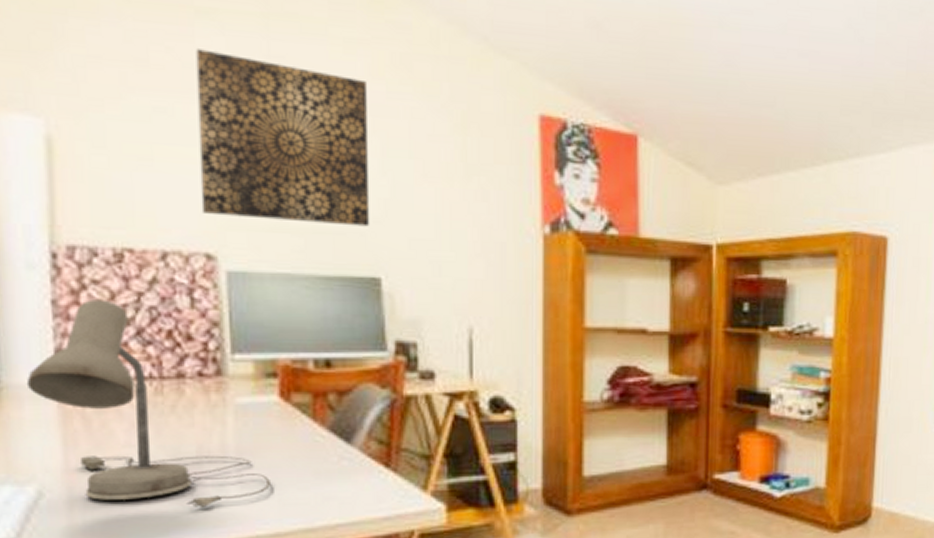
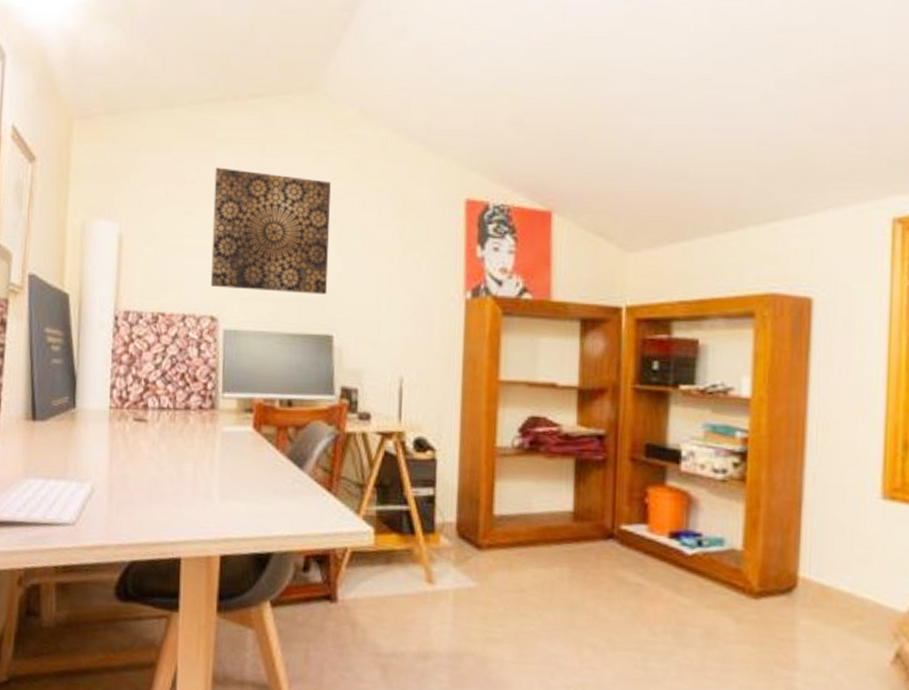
desk lamp: present [26,299,270,507] -> none [92,349,242,511]

